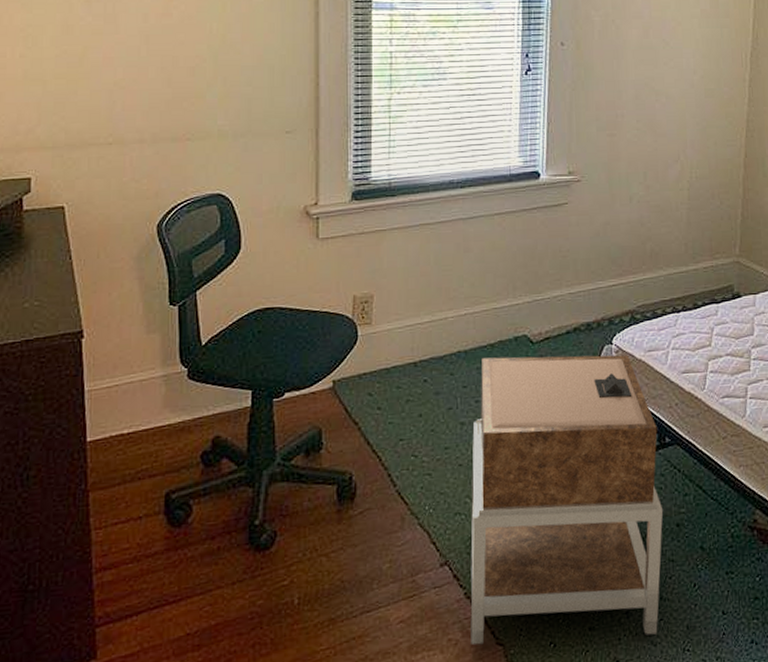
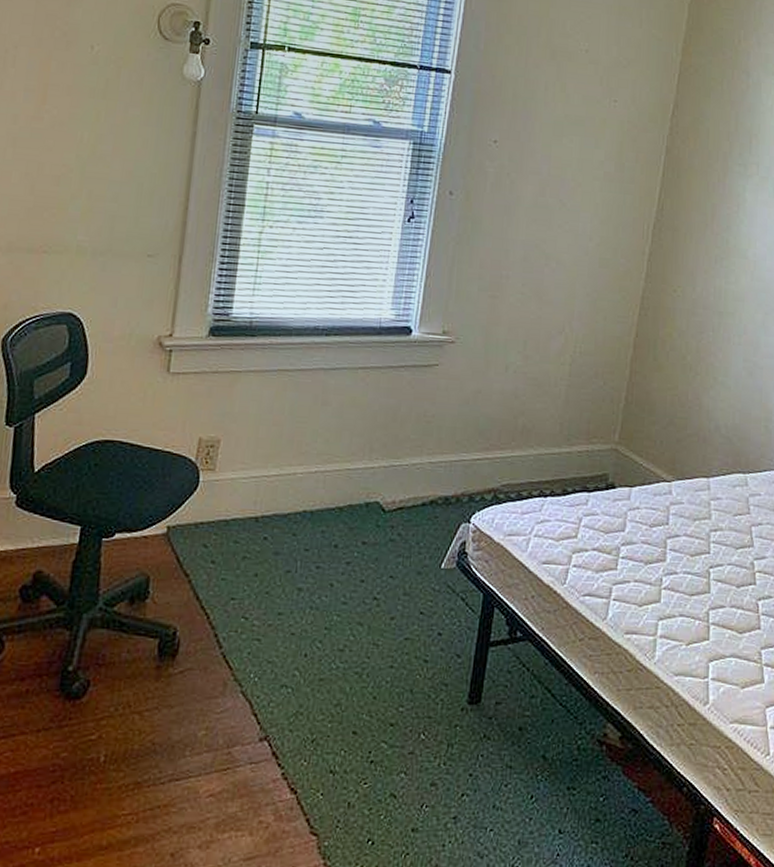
nightstand: present [470,355,664,645] -> none [283,521,509,845]

